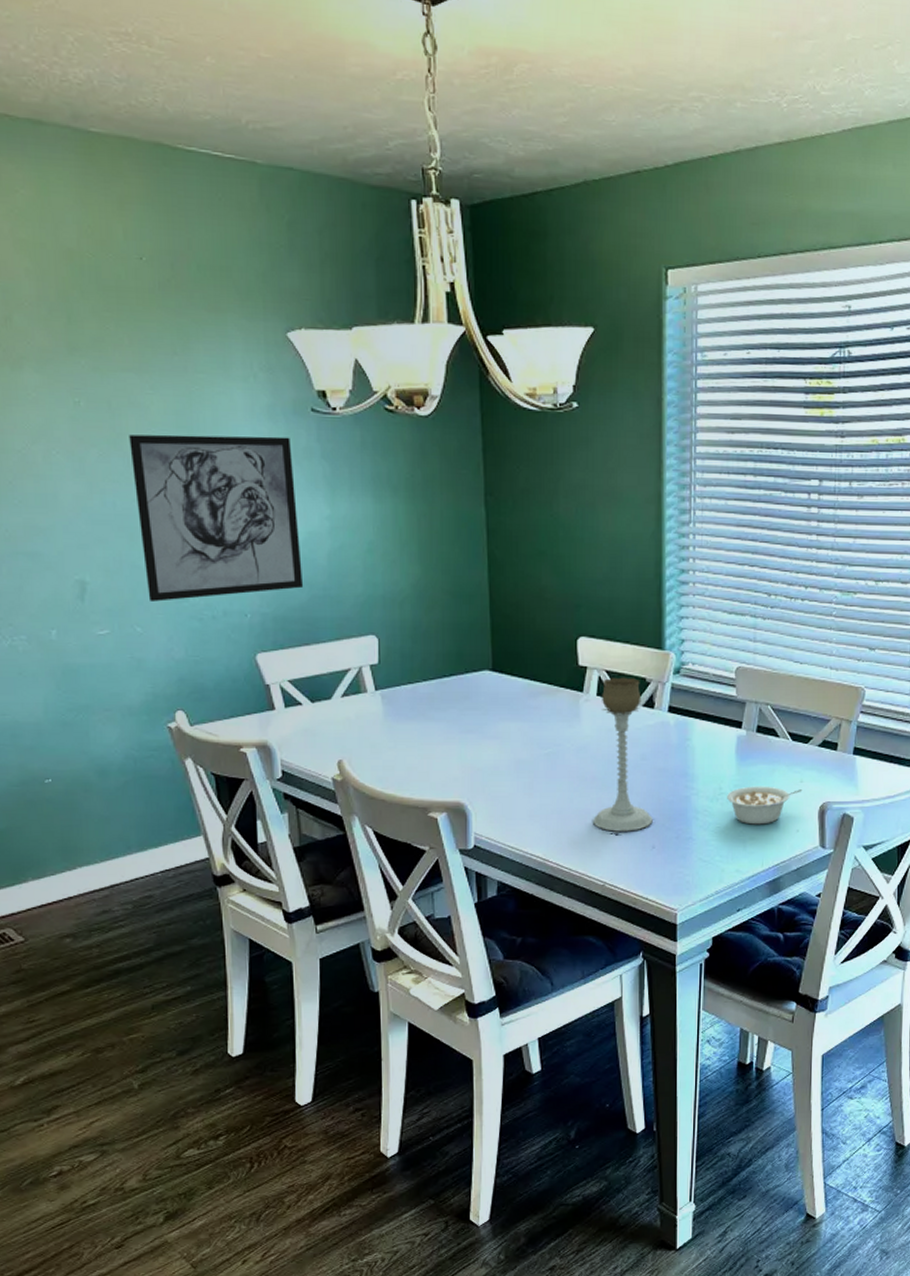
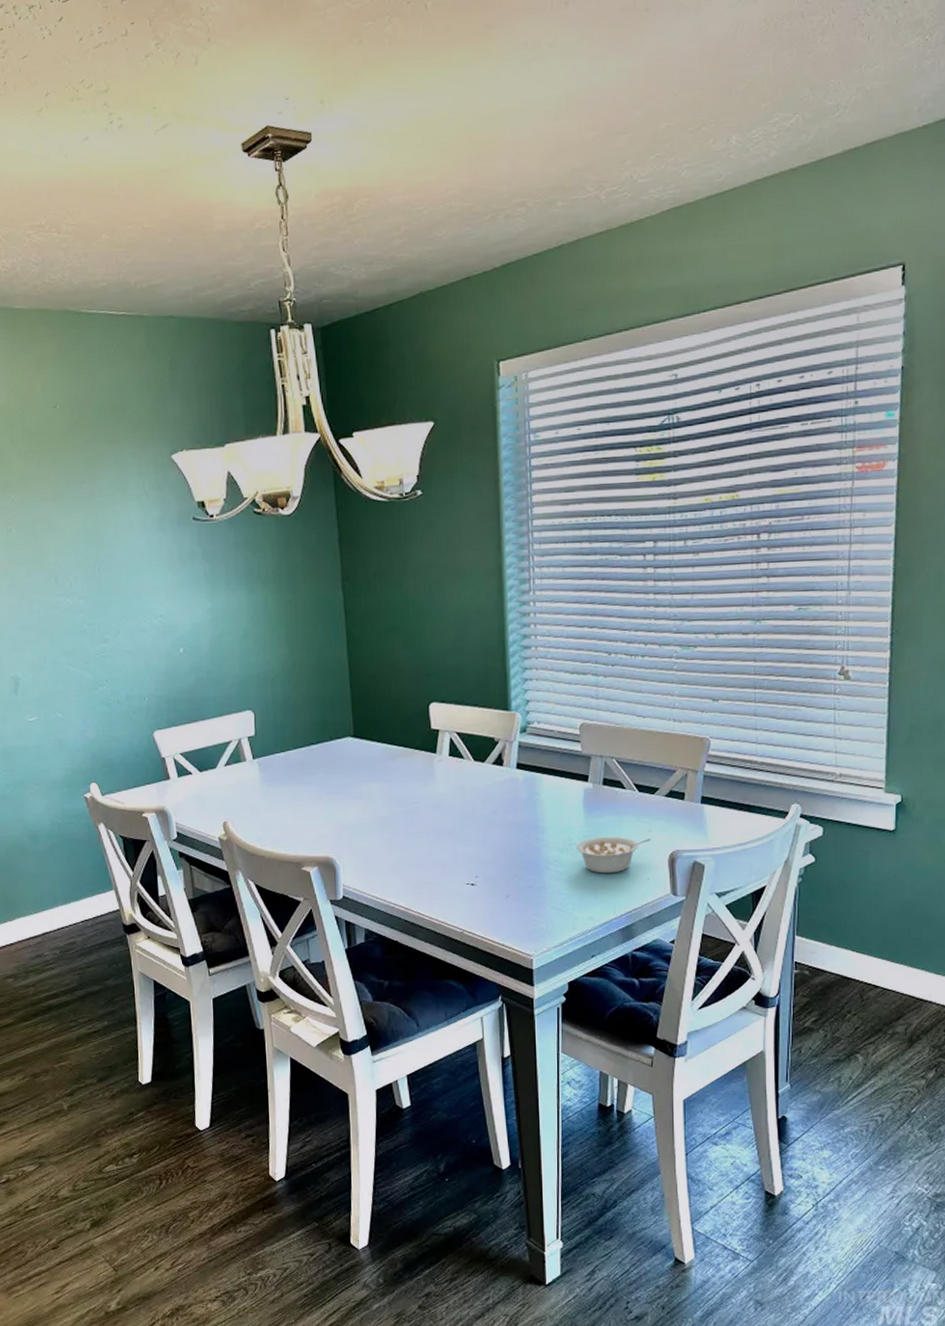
wall art: present [129,434,304,602] -> none [49,543,191,691]
candle holder: present [593,677,653,832] -> none [450,737,506,882]

